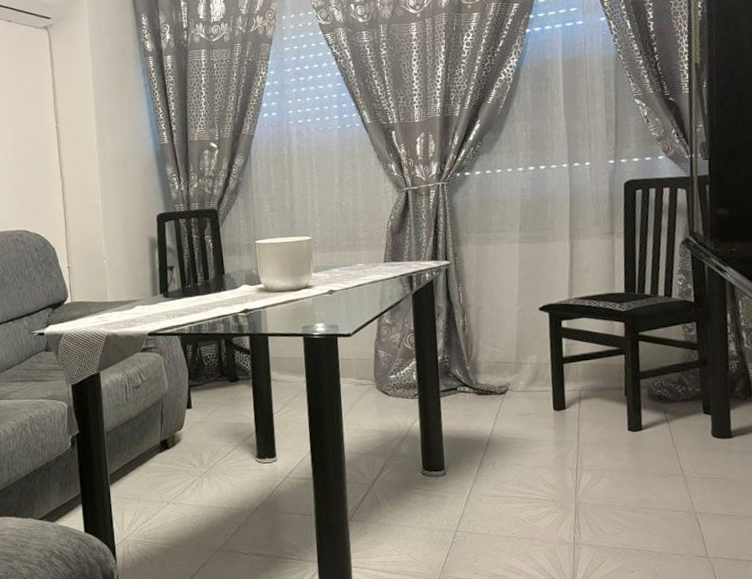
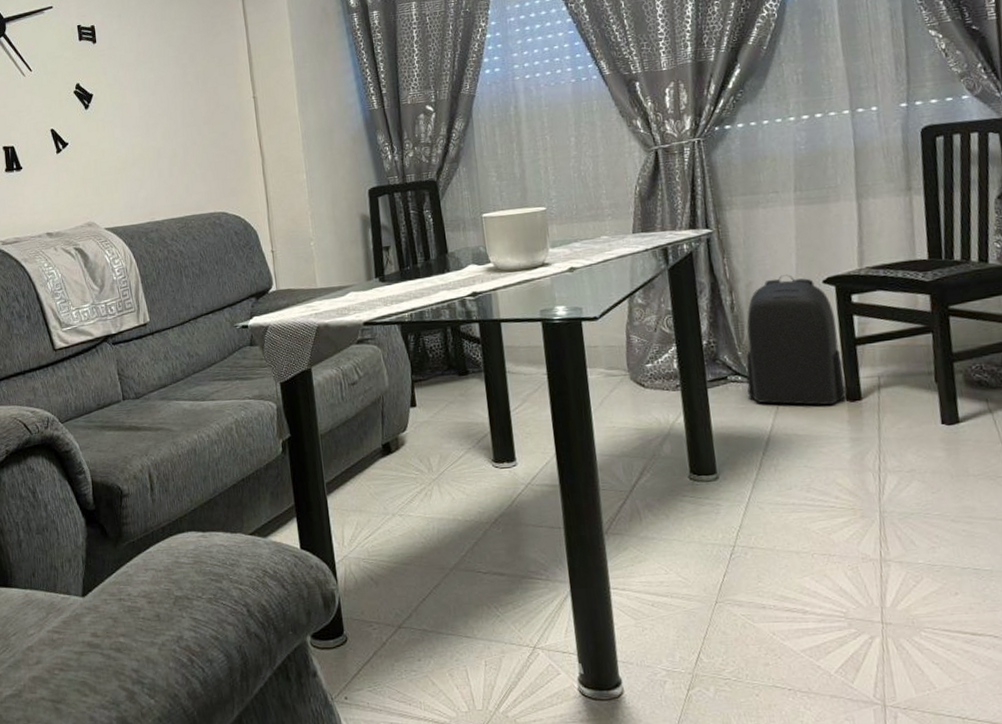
backpack: none [473,302,554,414] -> present [746,275,847,406]

